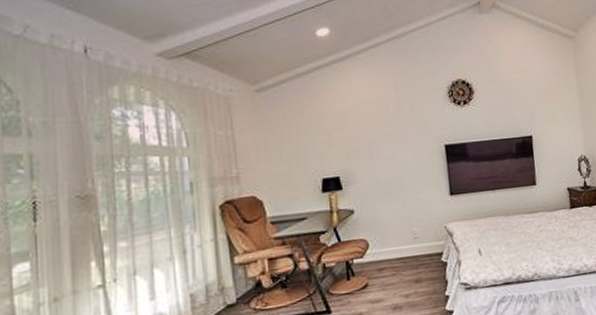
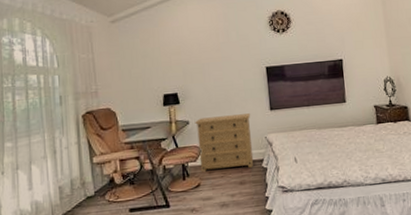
dresser: none [360,199,432,269] -> present [194,113,254,172]

